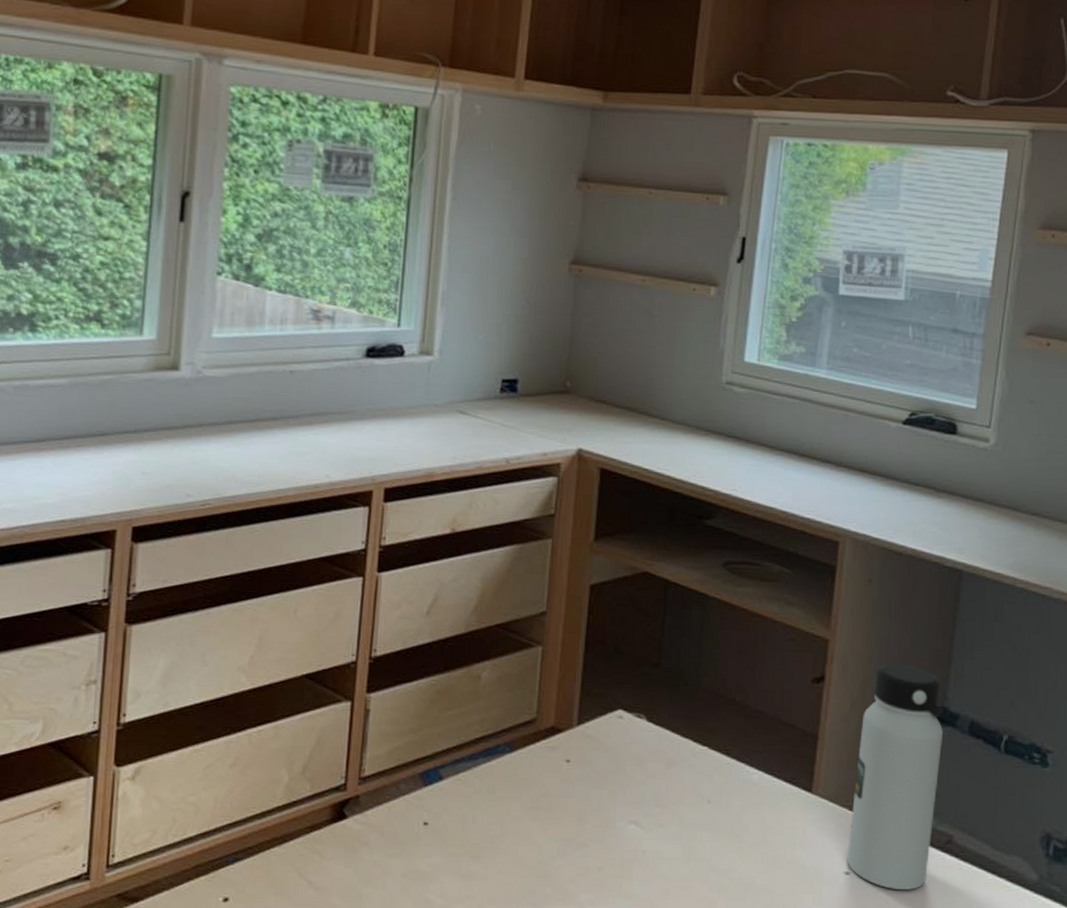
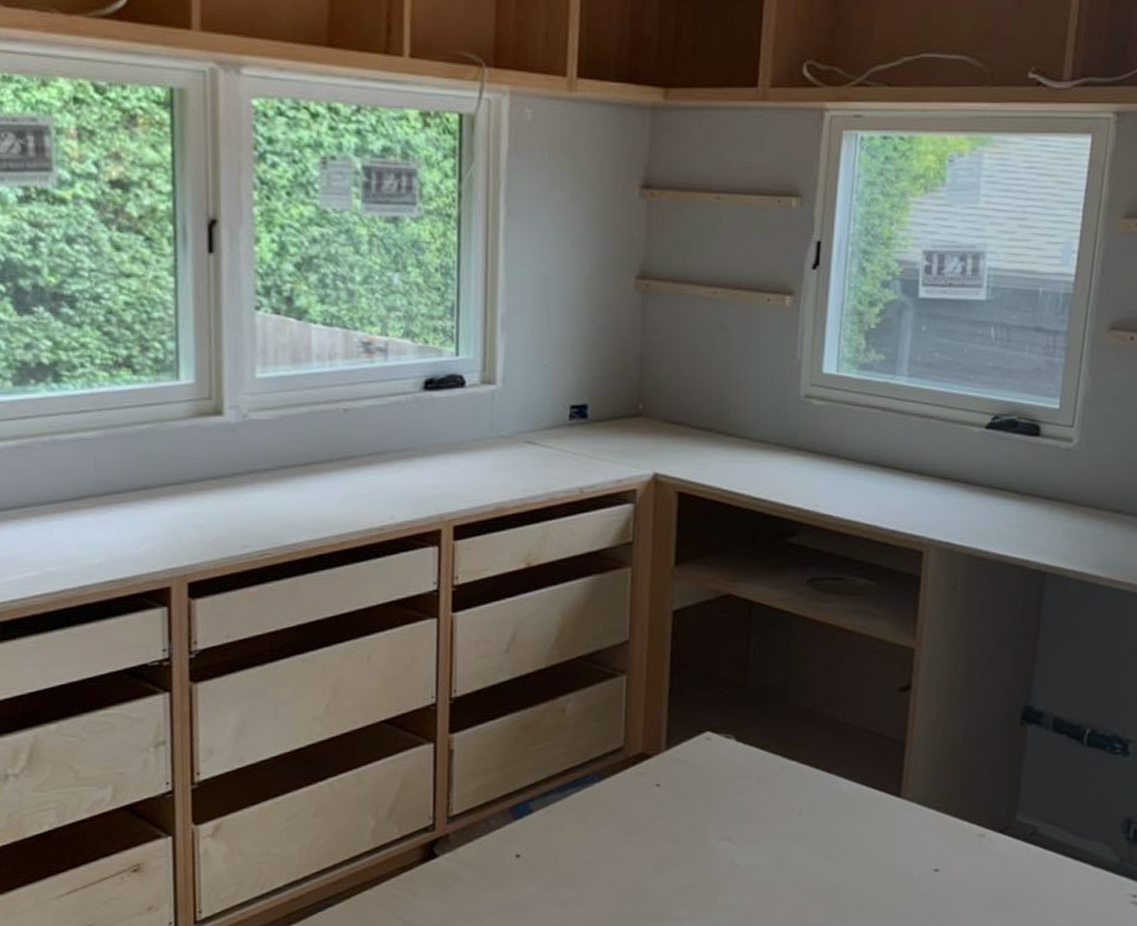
water bottle: present [847,663,944,890] -> none [936,667,1029,882]

